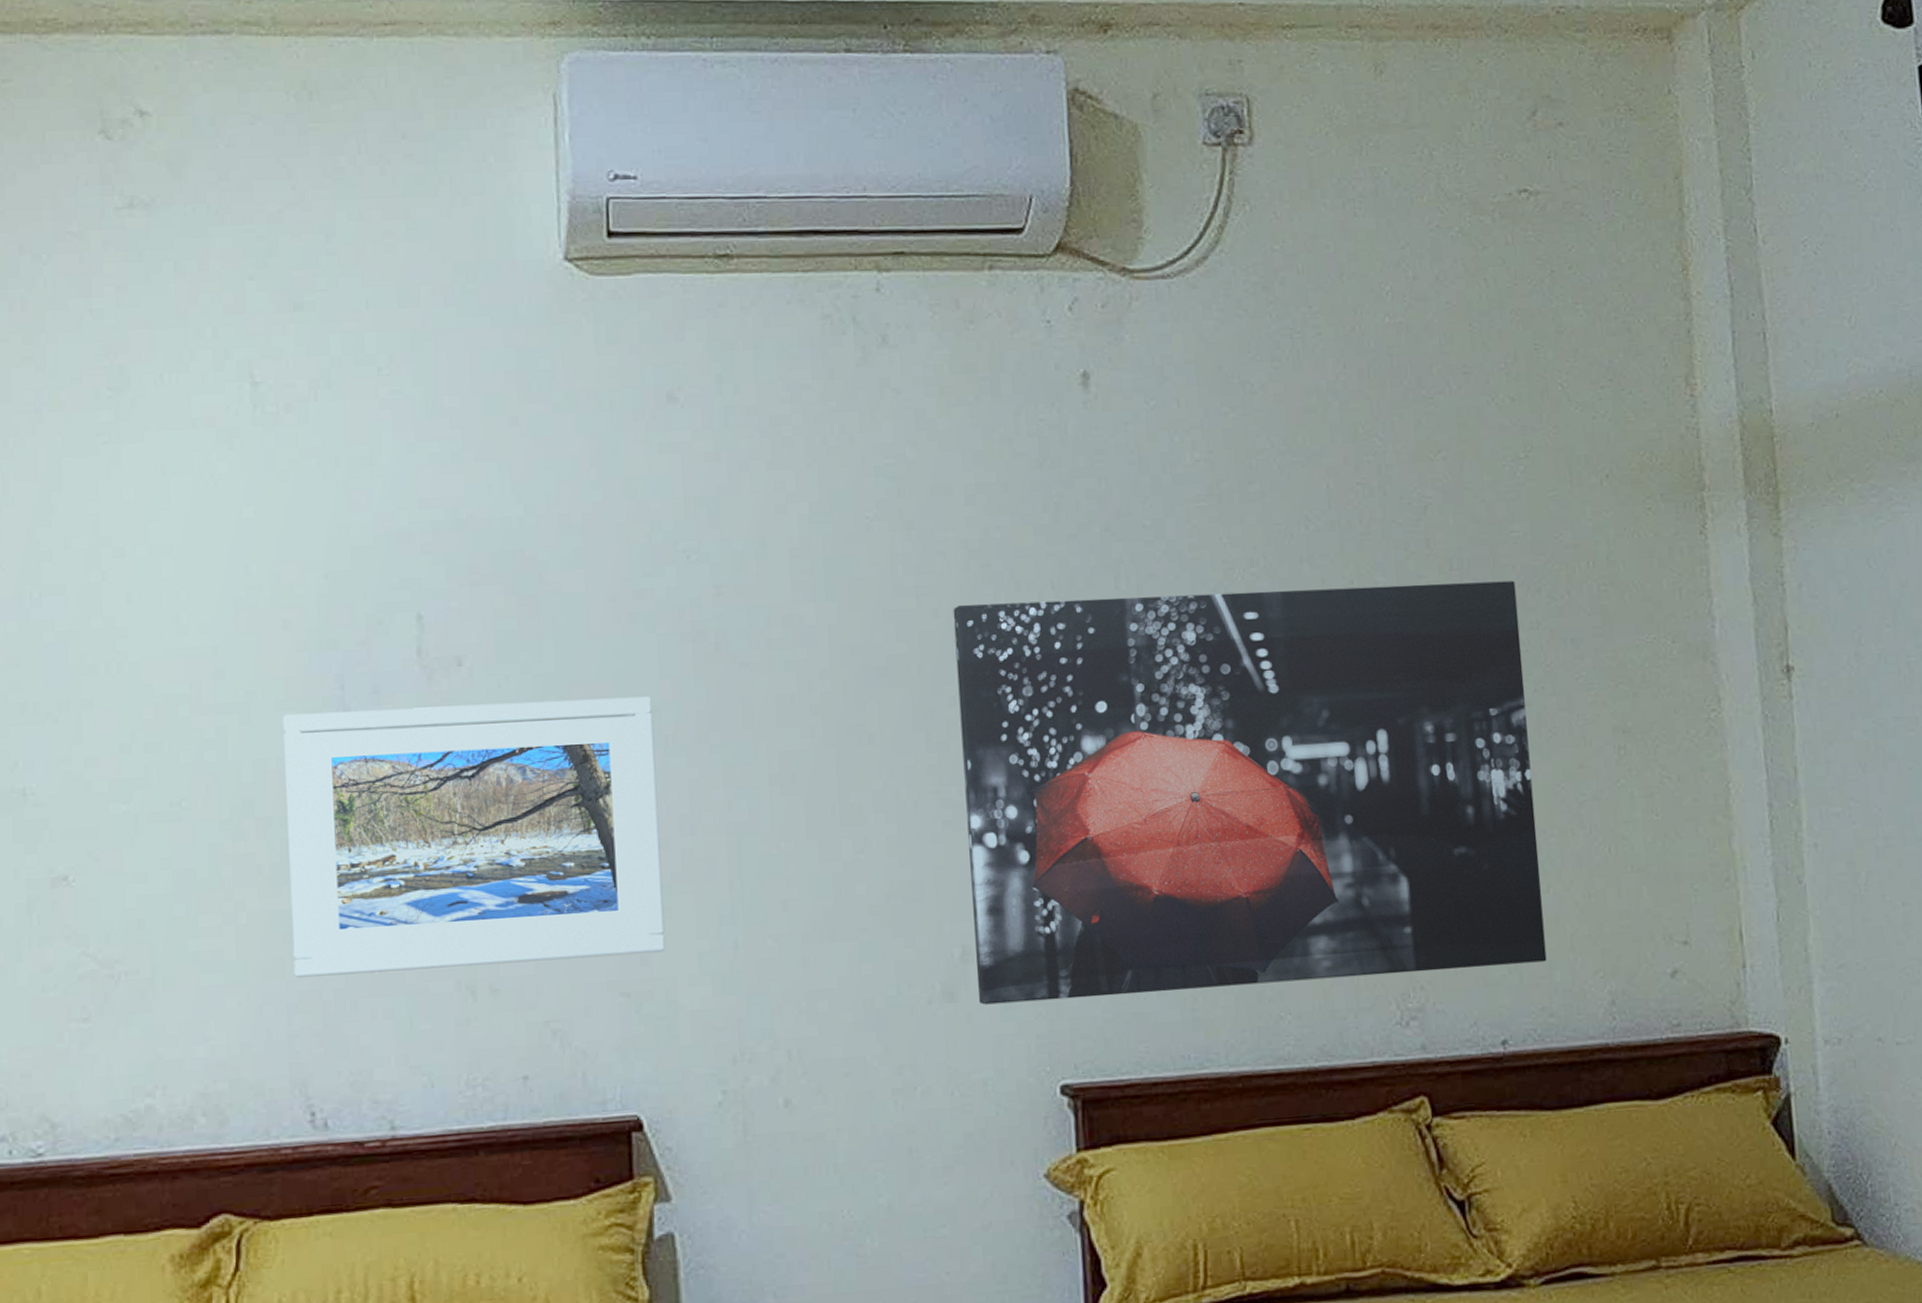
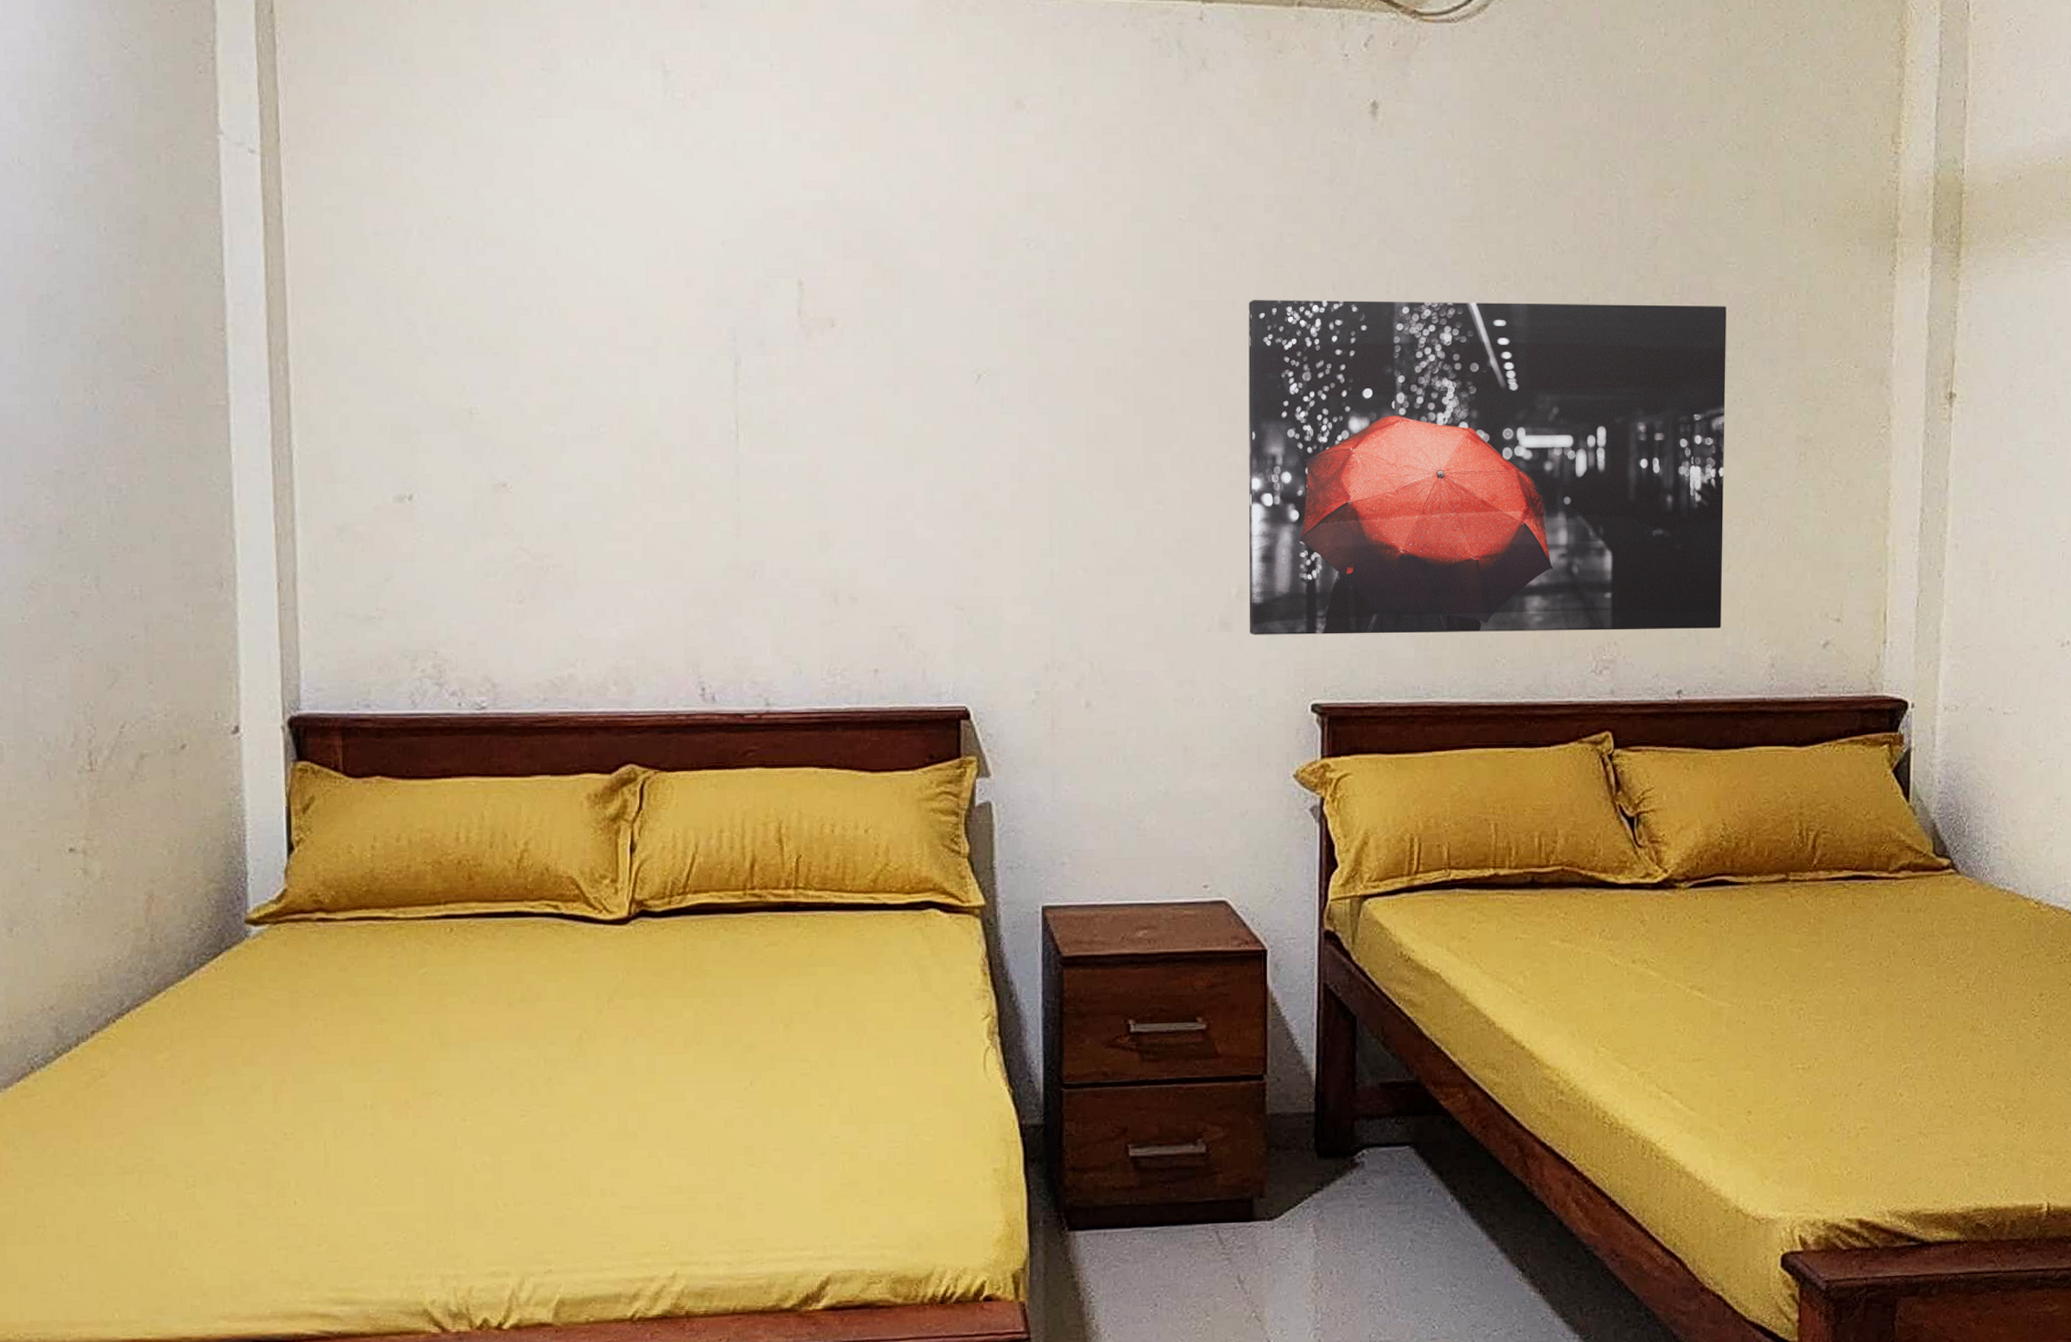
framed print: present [282,696,666,978] -> none [684,359,995,578]

